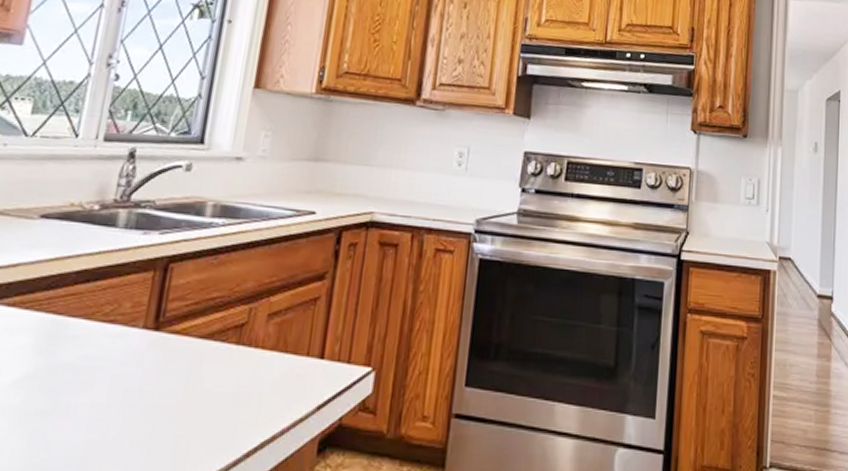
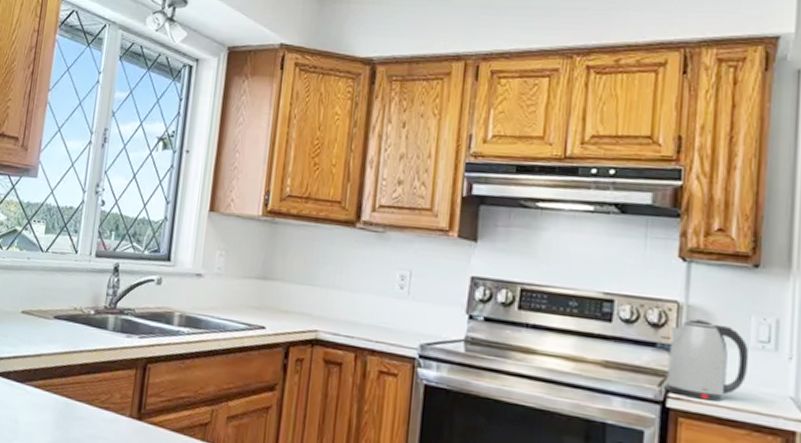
kettle: none [681,182,740,252] -> present [666,319,750,402]

